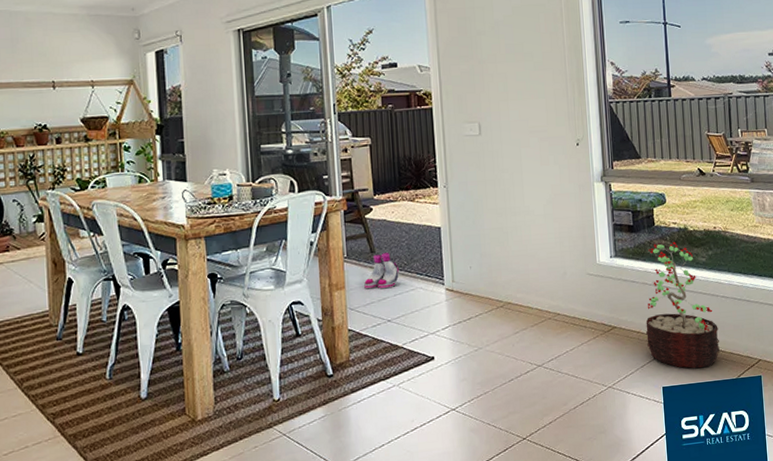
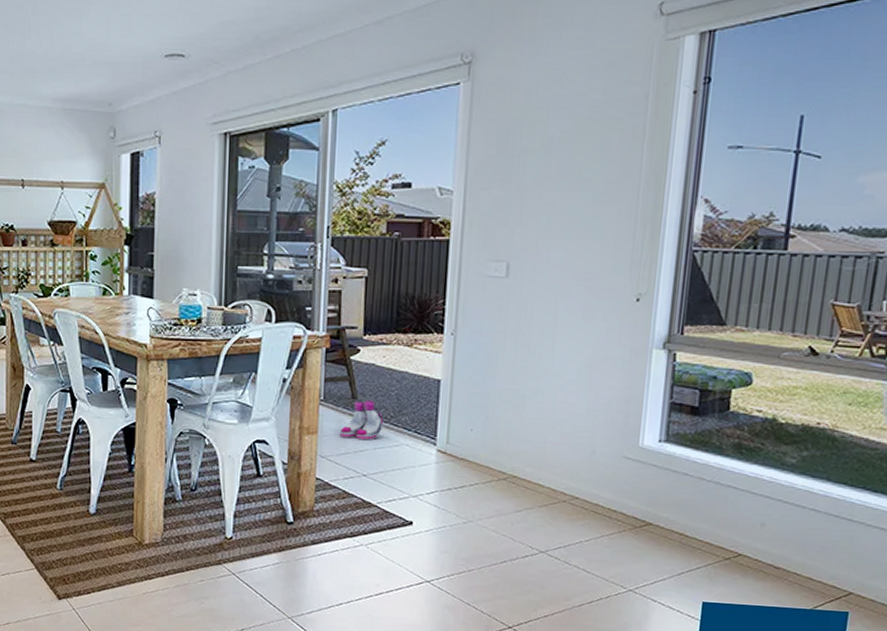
decorative plant: present [646,242,720,369] -> none [691,433,797,590]

